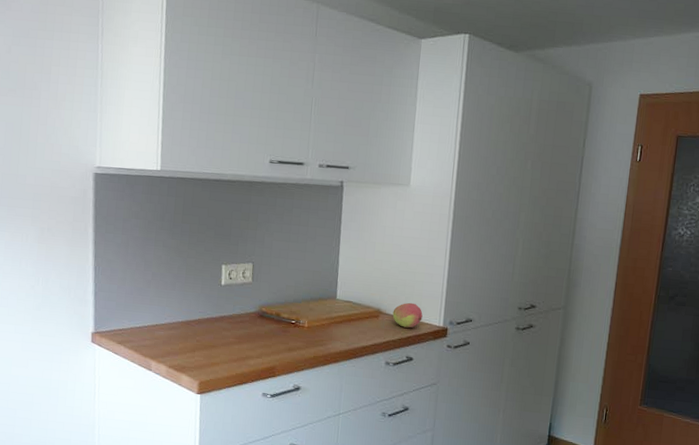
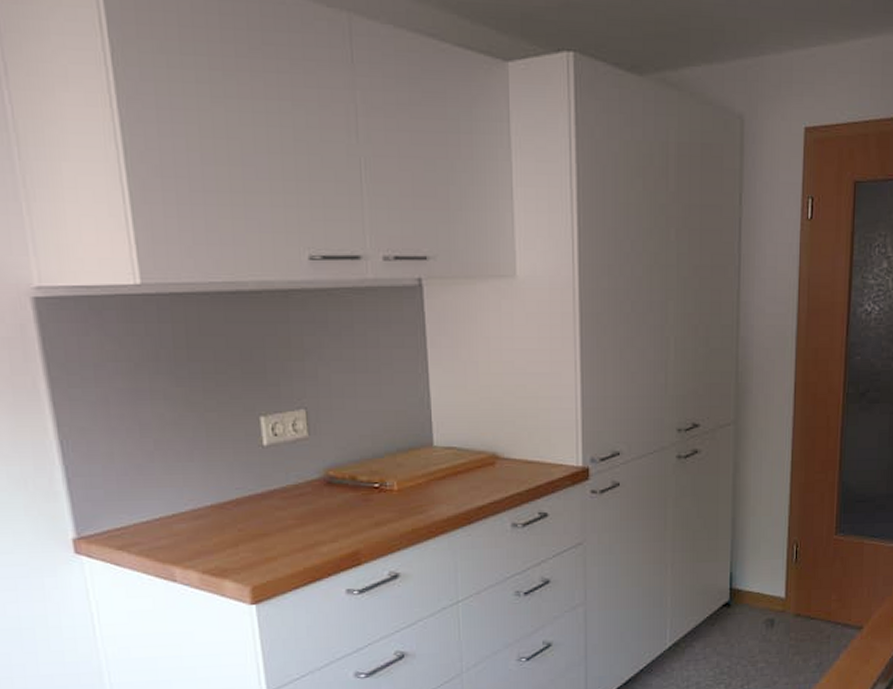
fruit: present [392,302,423,328] -> none [513,439,554,474]

